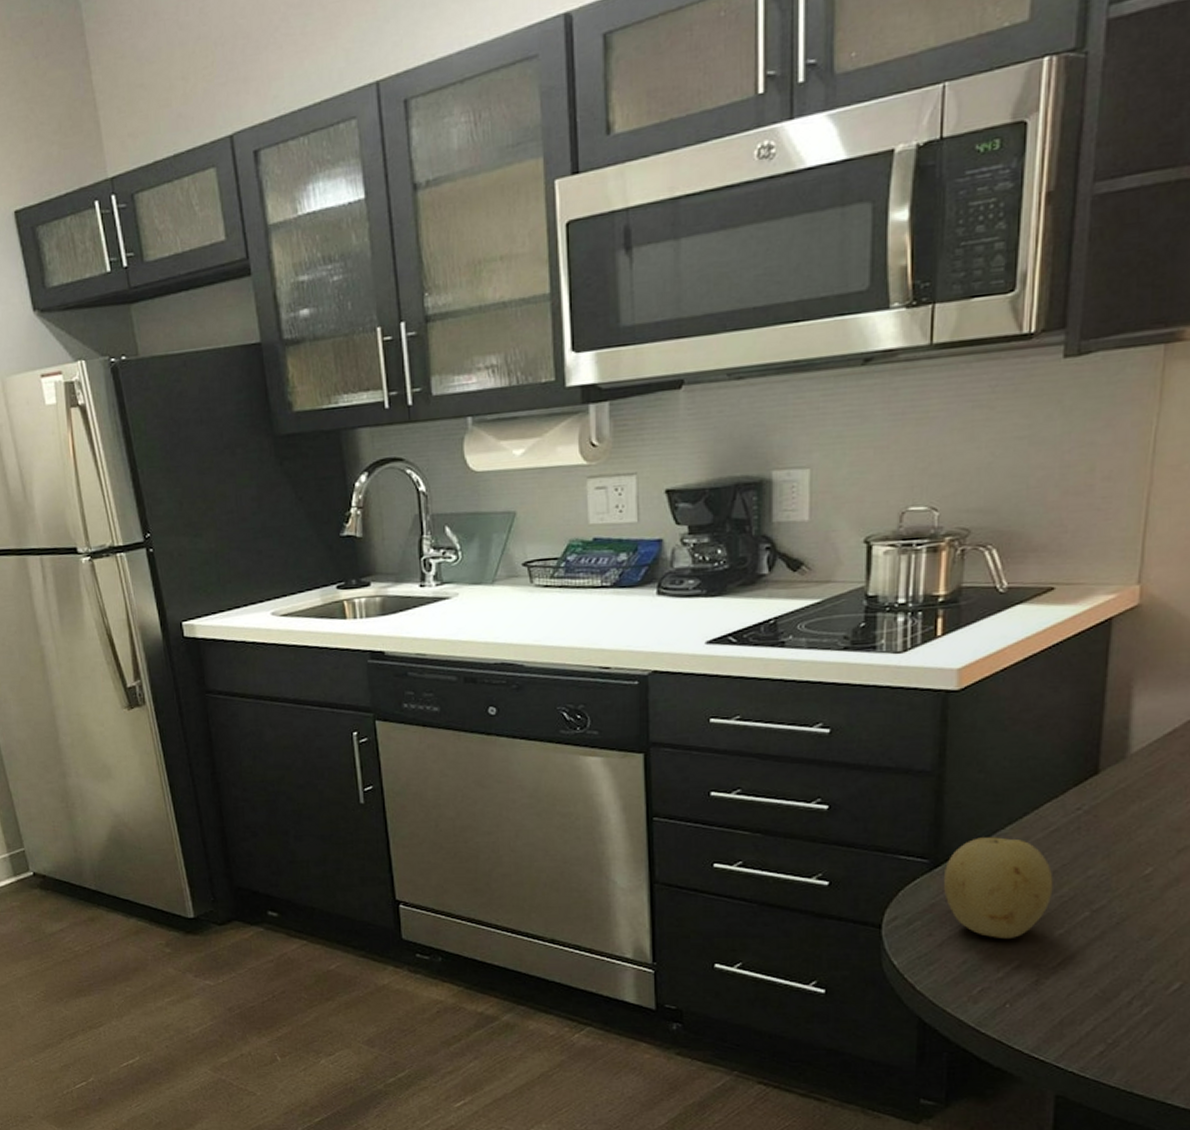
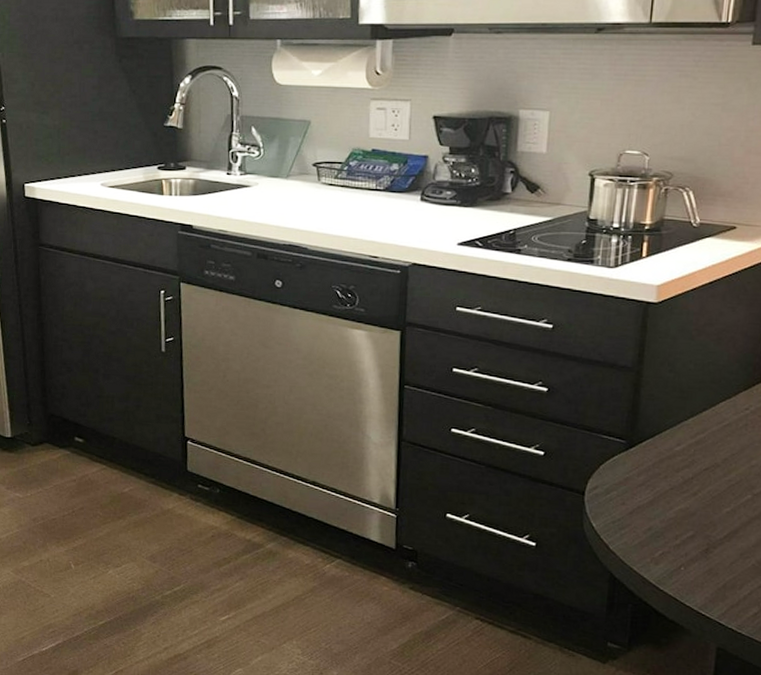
fruit: present [943,837,1053,940] -> none [636,426,724,513]

